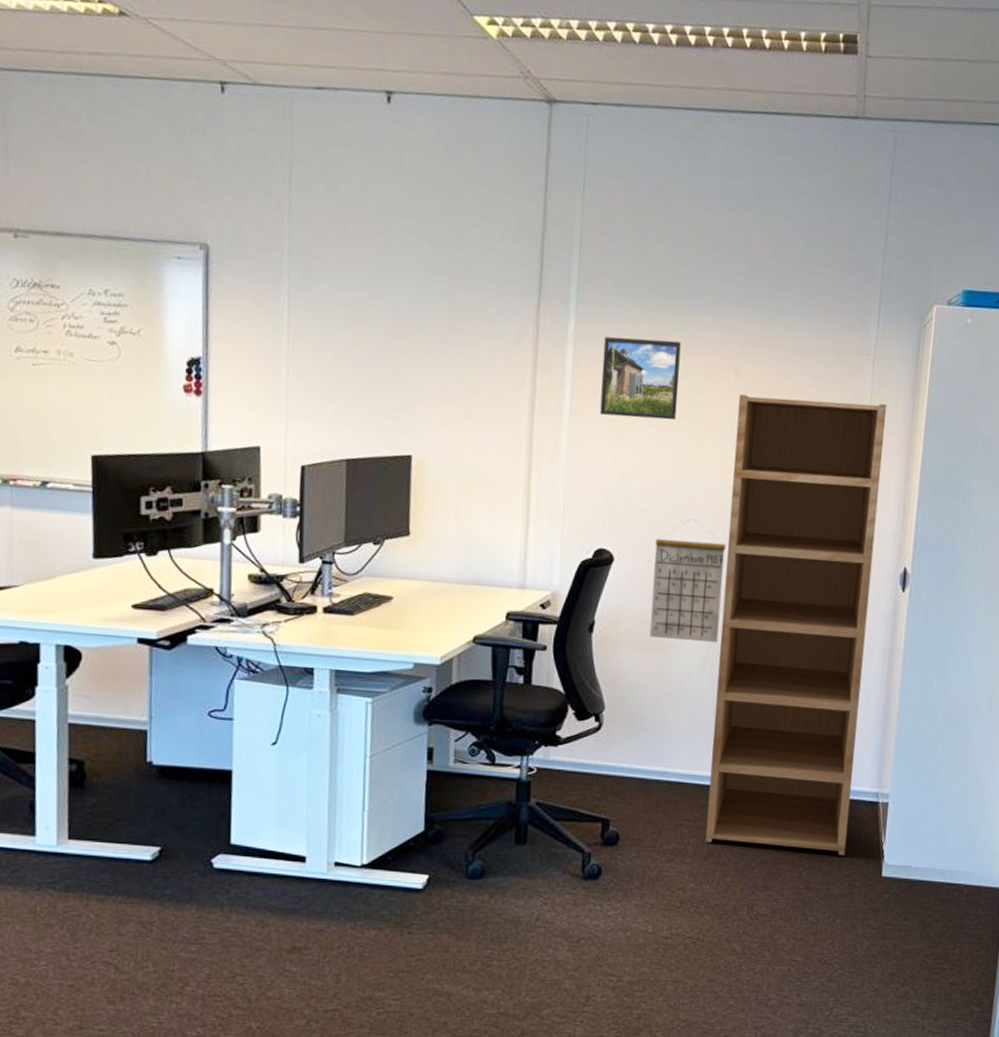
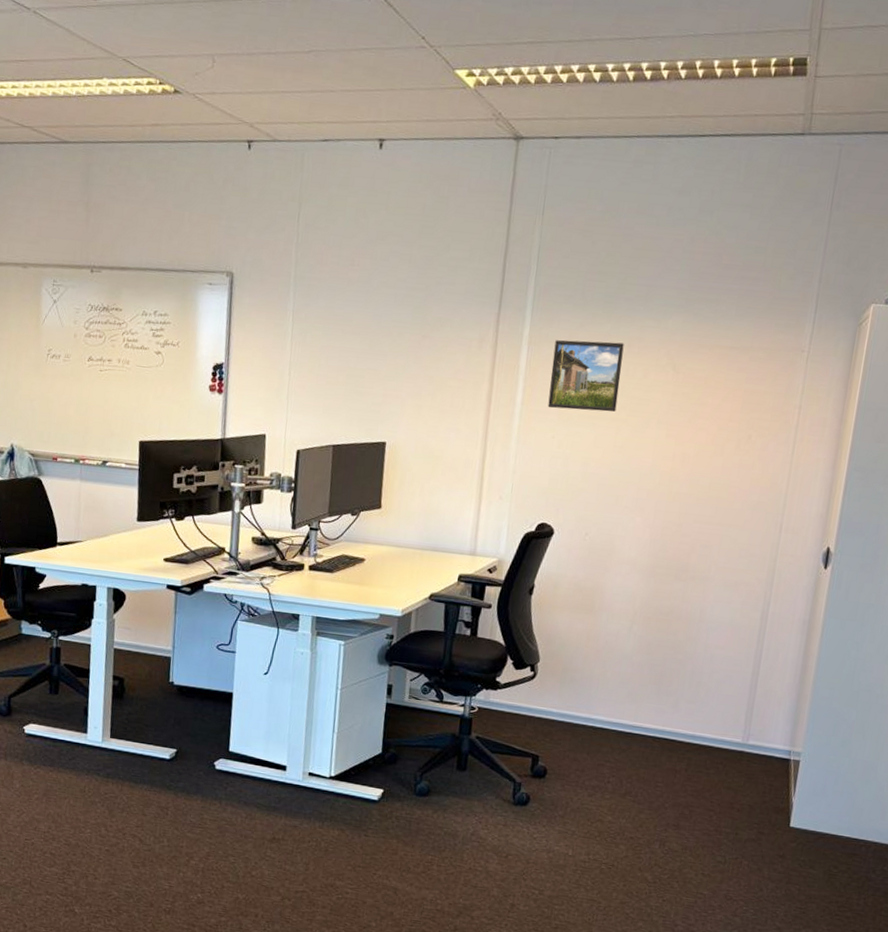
calendar: present [650,519,726,643] -> none [583,499,657,609]
bookshelf: present [705,394,887,856] -> none [623,389,819,805]

